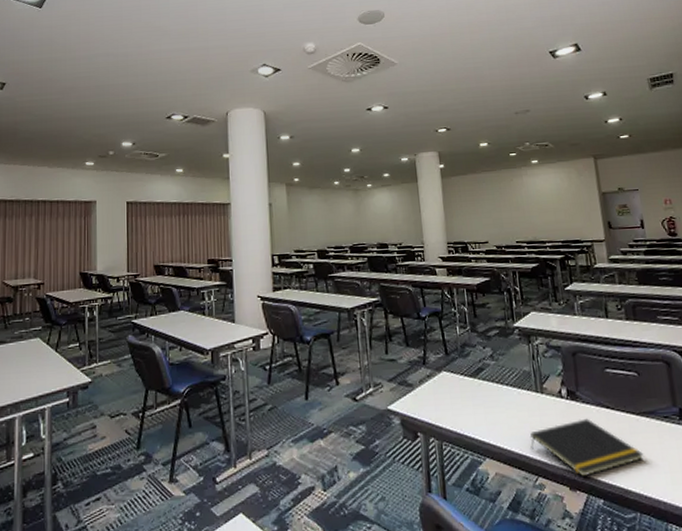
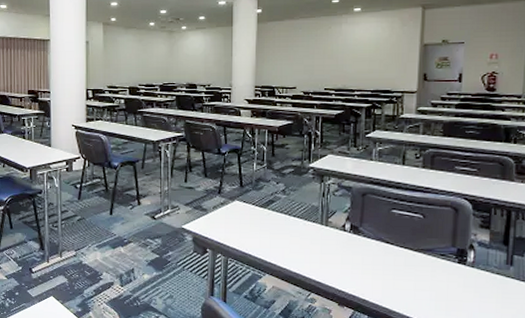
notepad: present [529,418,644,477] -> none [308,250,414,297]

